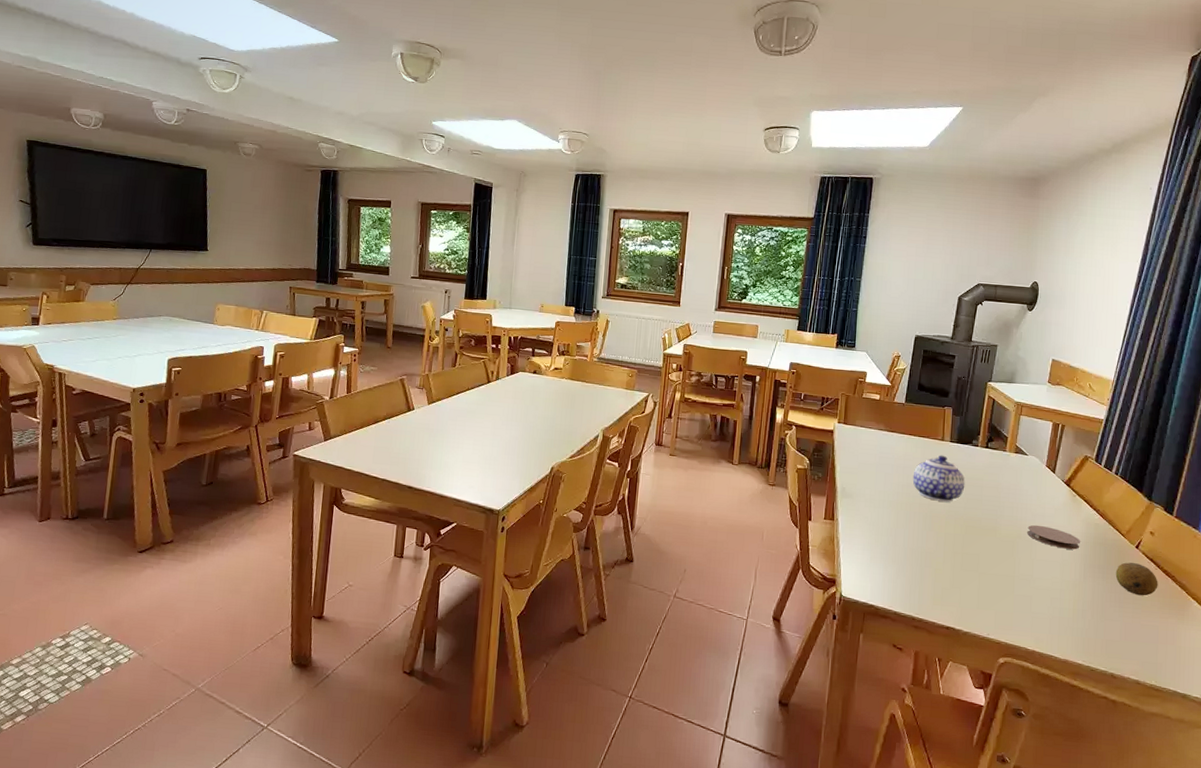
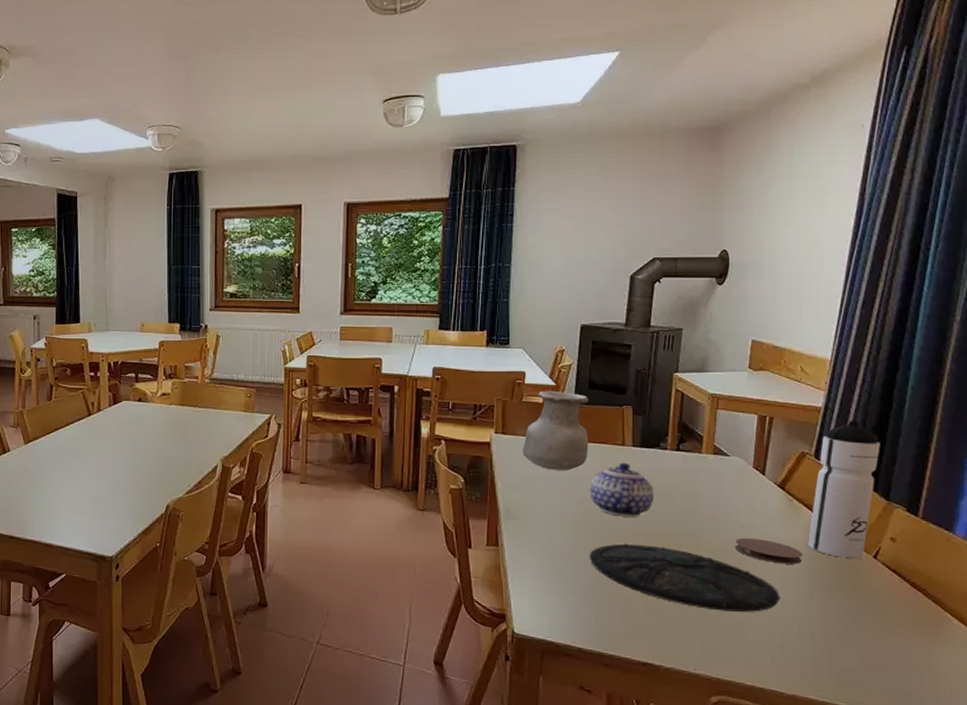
vase: none [859,389,917,459] -> present [522,390,589,470]
plate: none [908,524,1061,588] -> present [589,543,781,612]
water bottle: none [1085,432,1147,548] -> present [808,421,880,559]
fruit: present [1115,562,1158,596] -> none [849,576,905,615]

